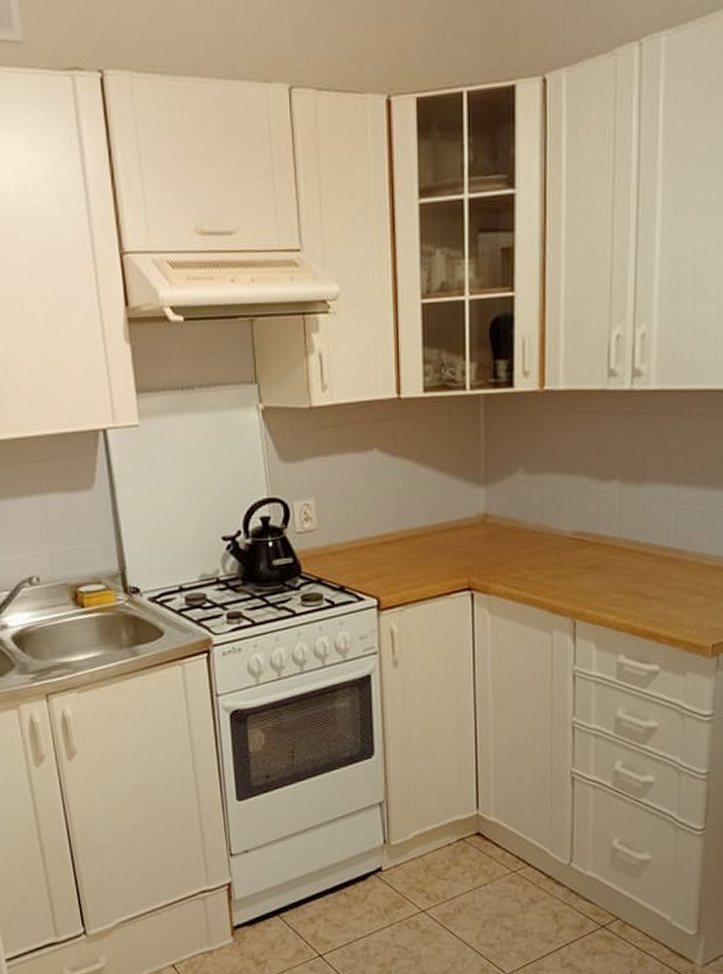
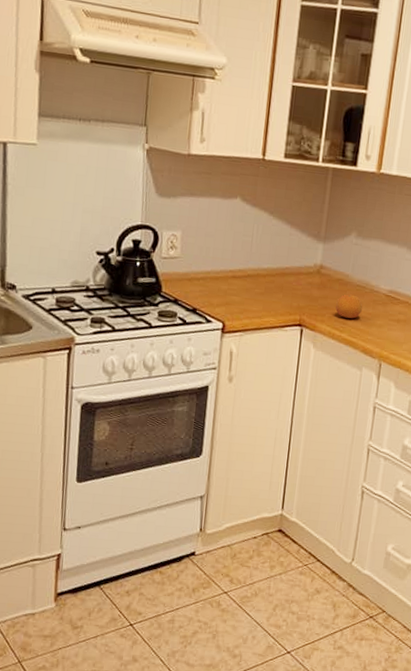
fruit: none [509,543,544,573] -> present [335,294,363,319]

